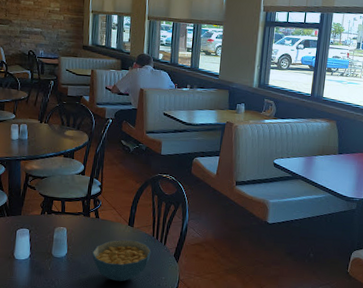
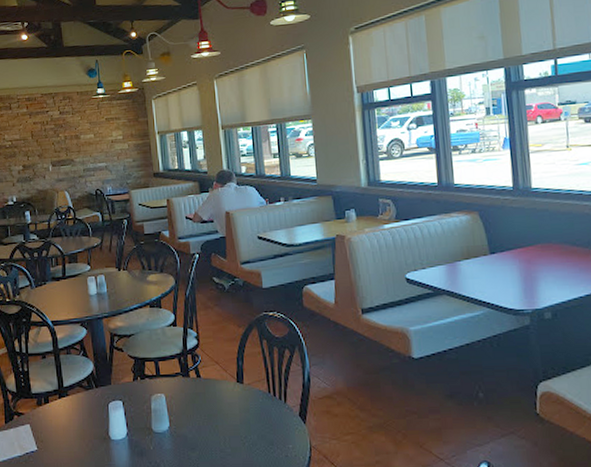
cereal bowl: present [92,239,152,282] -> none [198,400,271,457]

